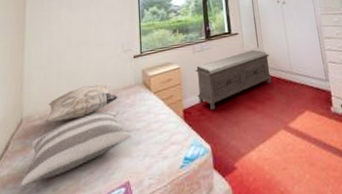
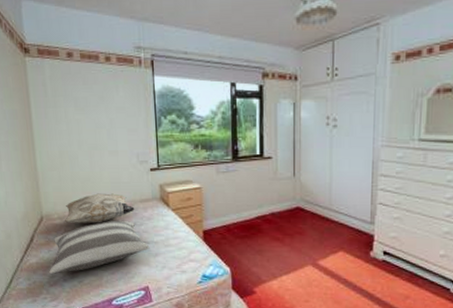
bench: present [195,49,272,111] -> none [218,178,306,236]

